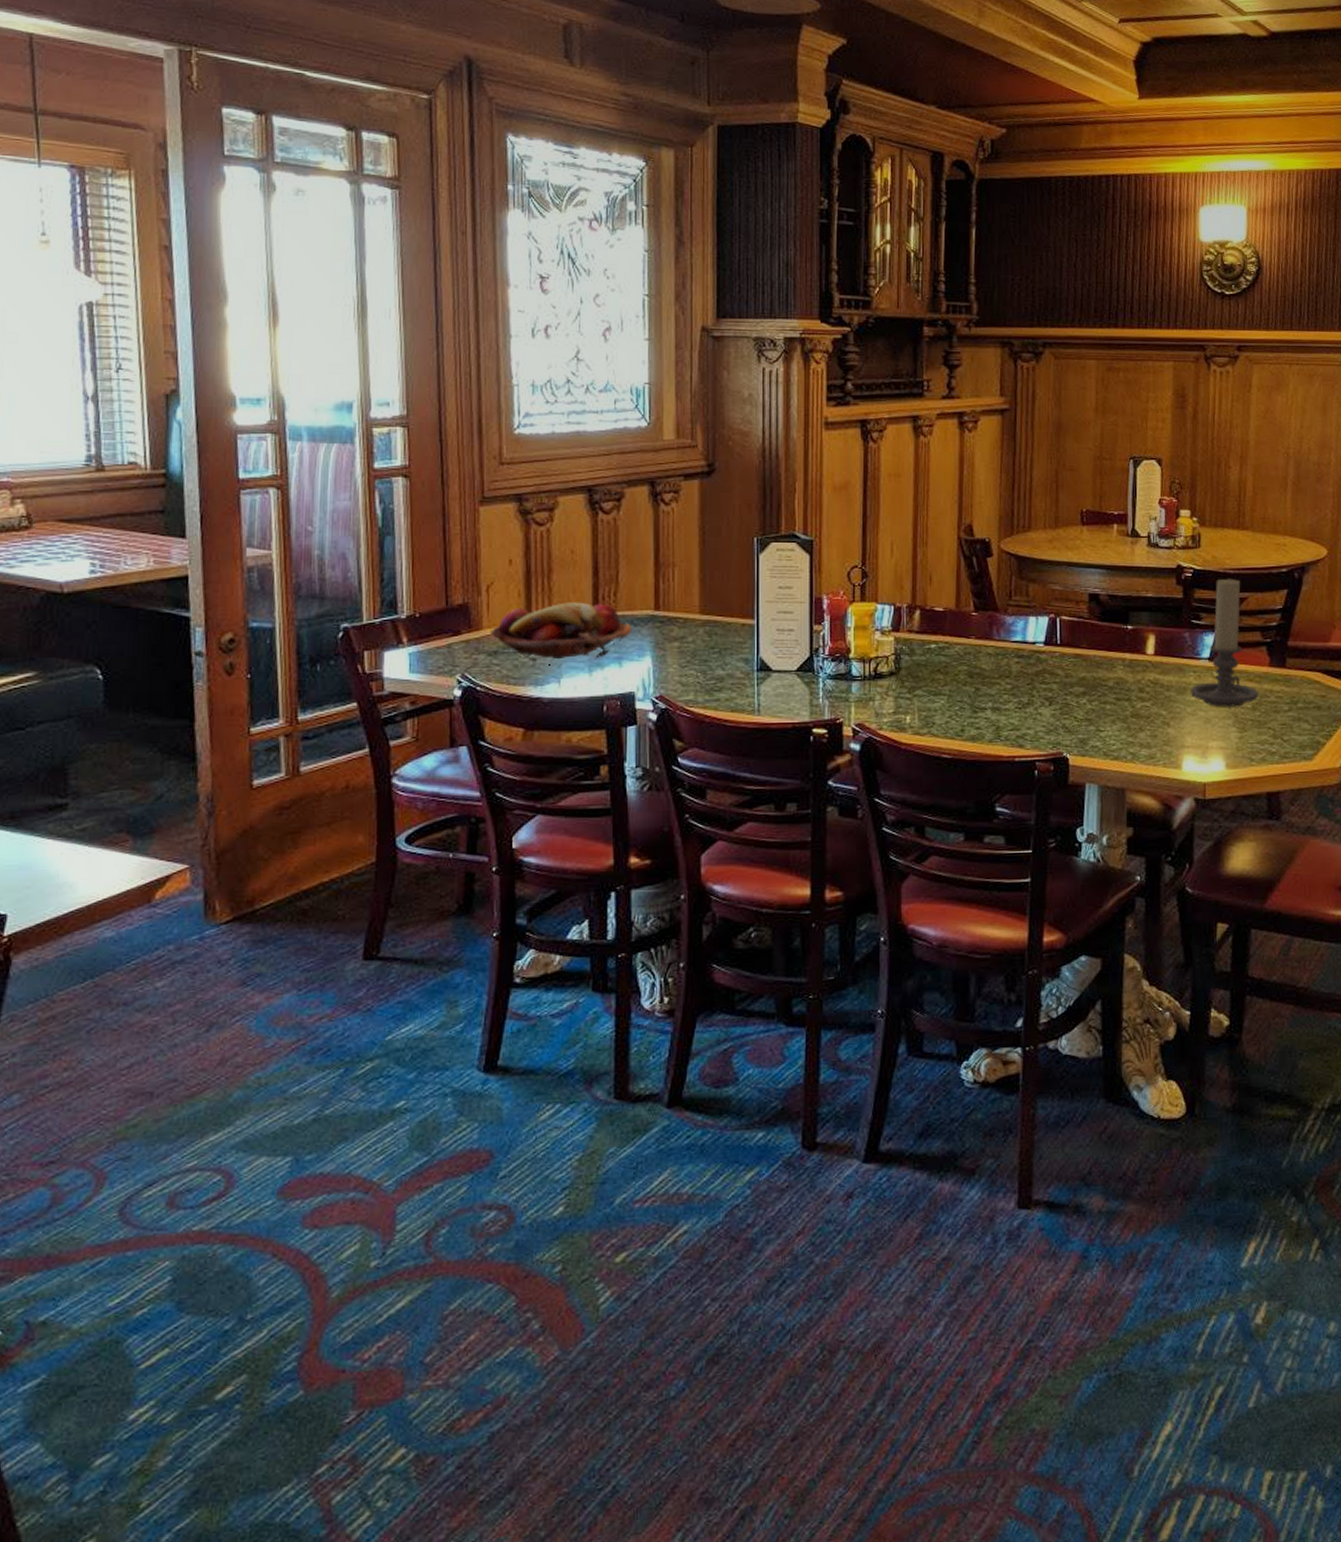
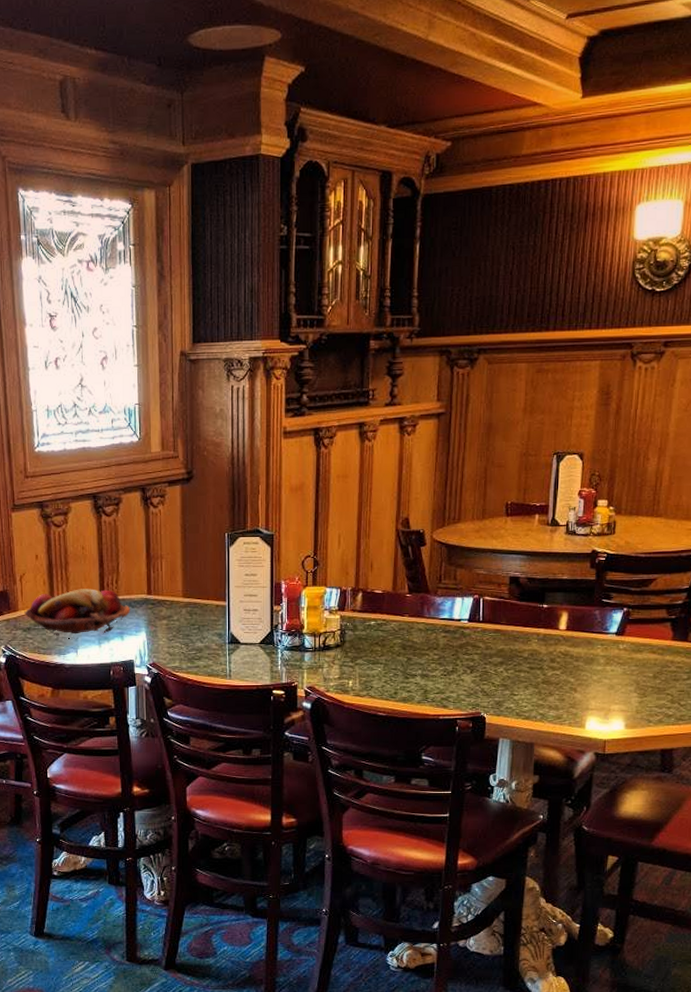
candle holder: present [1190,578,1259,707] -> none [597,561,661,676]

